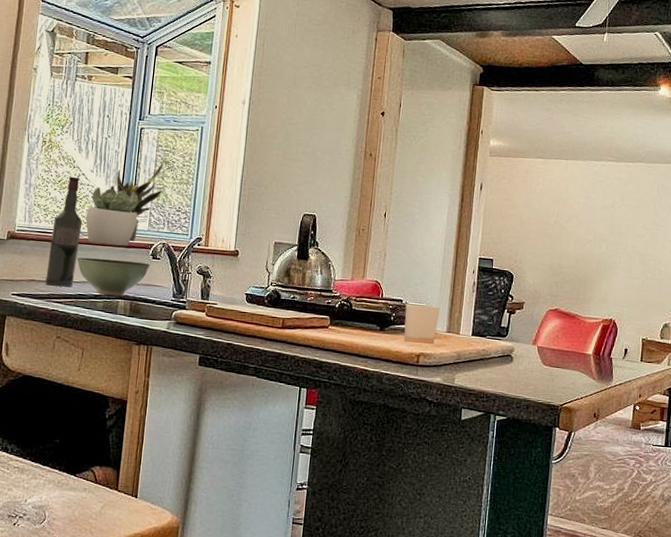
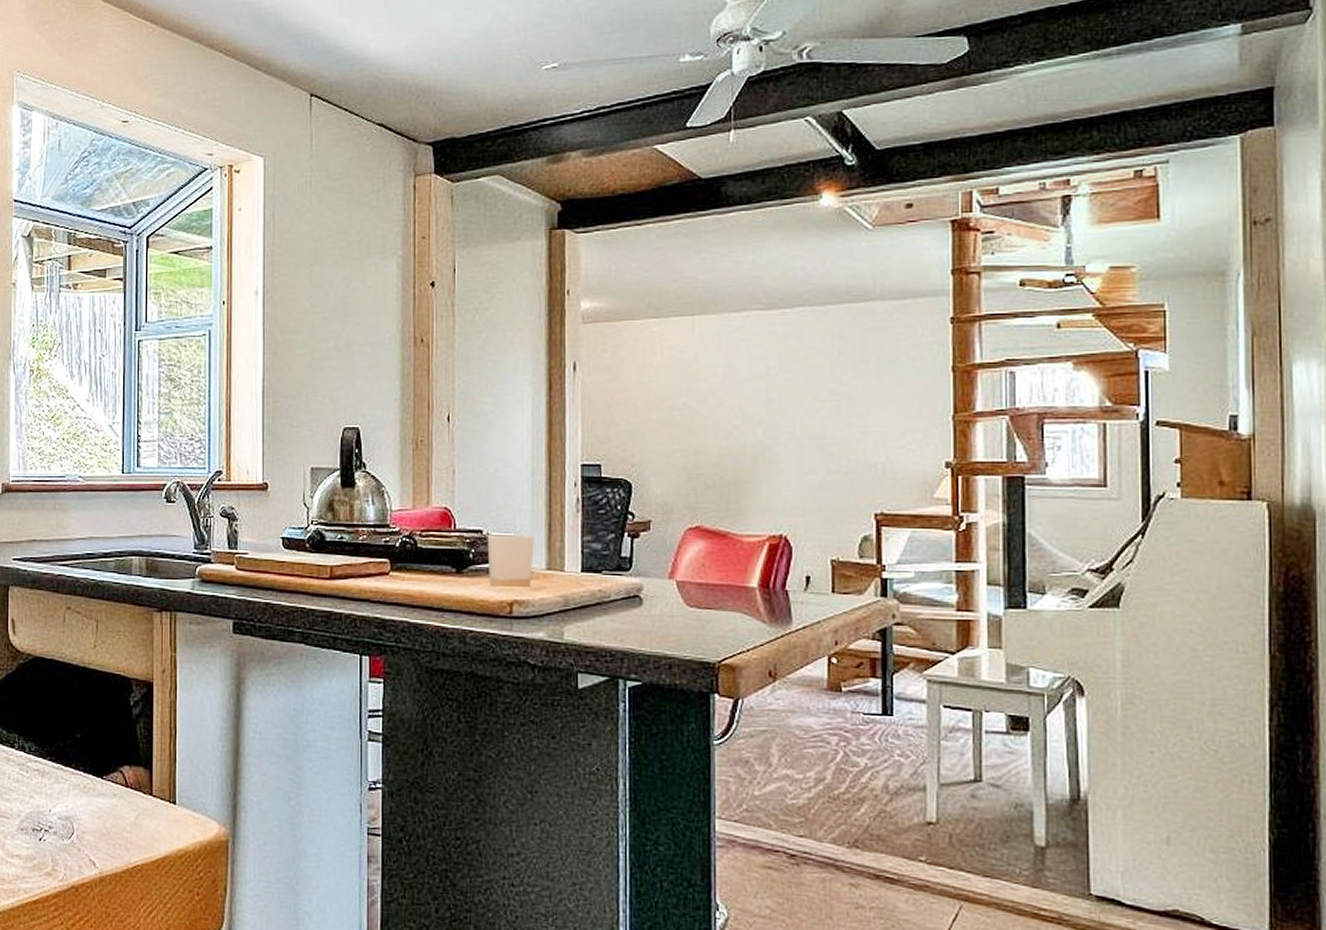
wine bottle: present [45,176,83,287] -> none [48,410,83,546]
bowl: present [77,257,151,296] -> none [81,507,165,552]
succulent plant: present [85,187,138,246] -> none [85,419,145,490]
potted plant: present [110,162,164,241] -> none [110,380,171,482]

